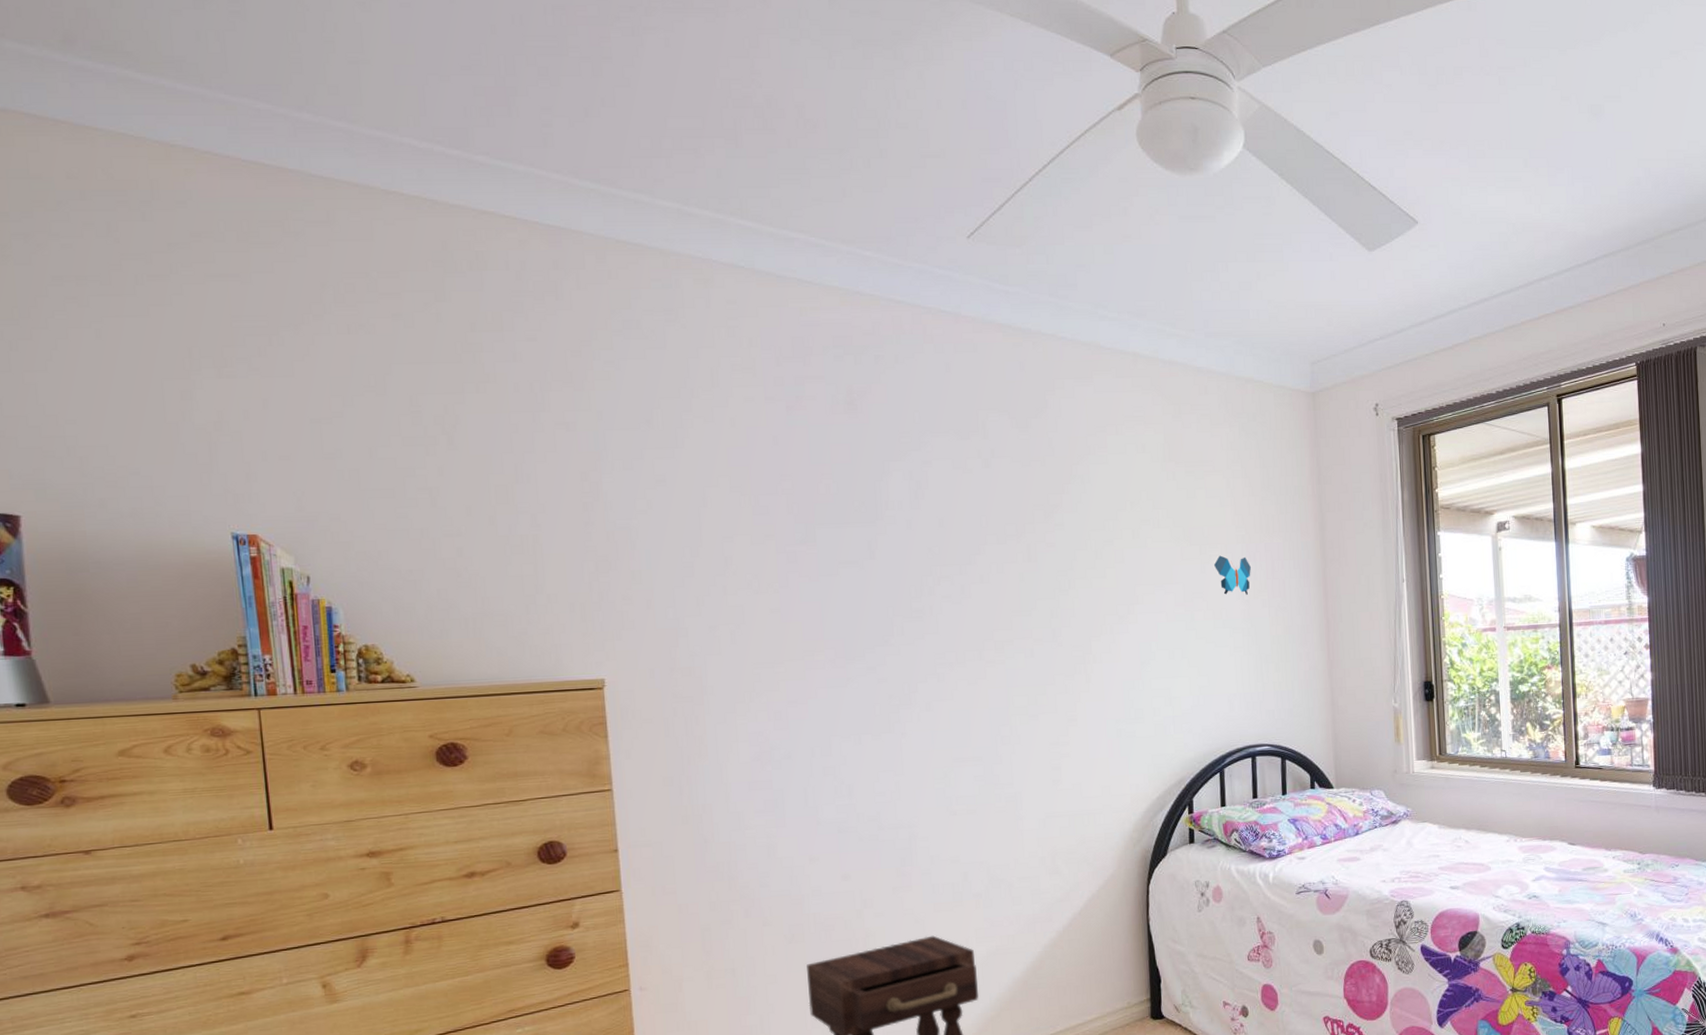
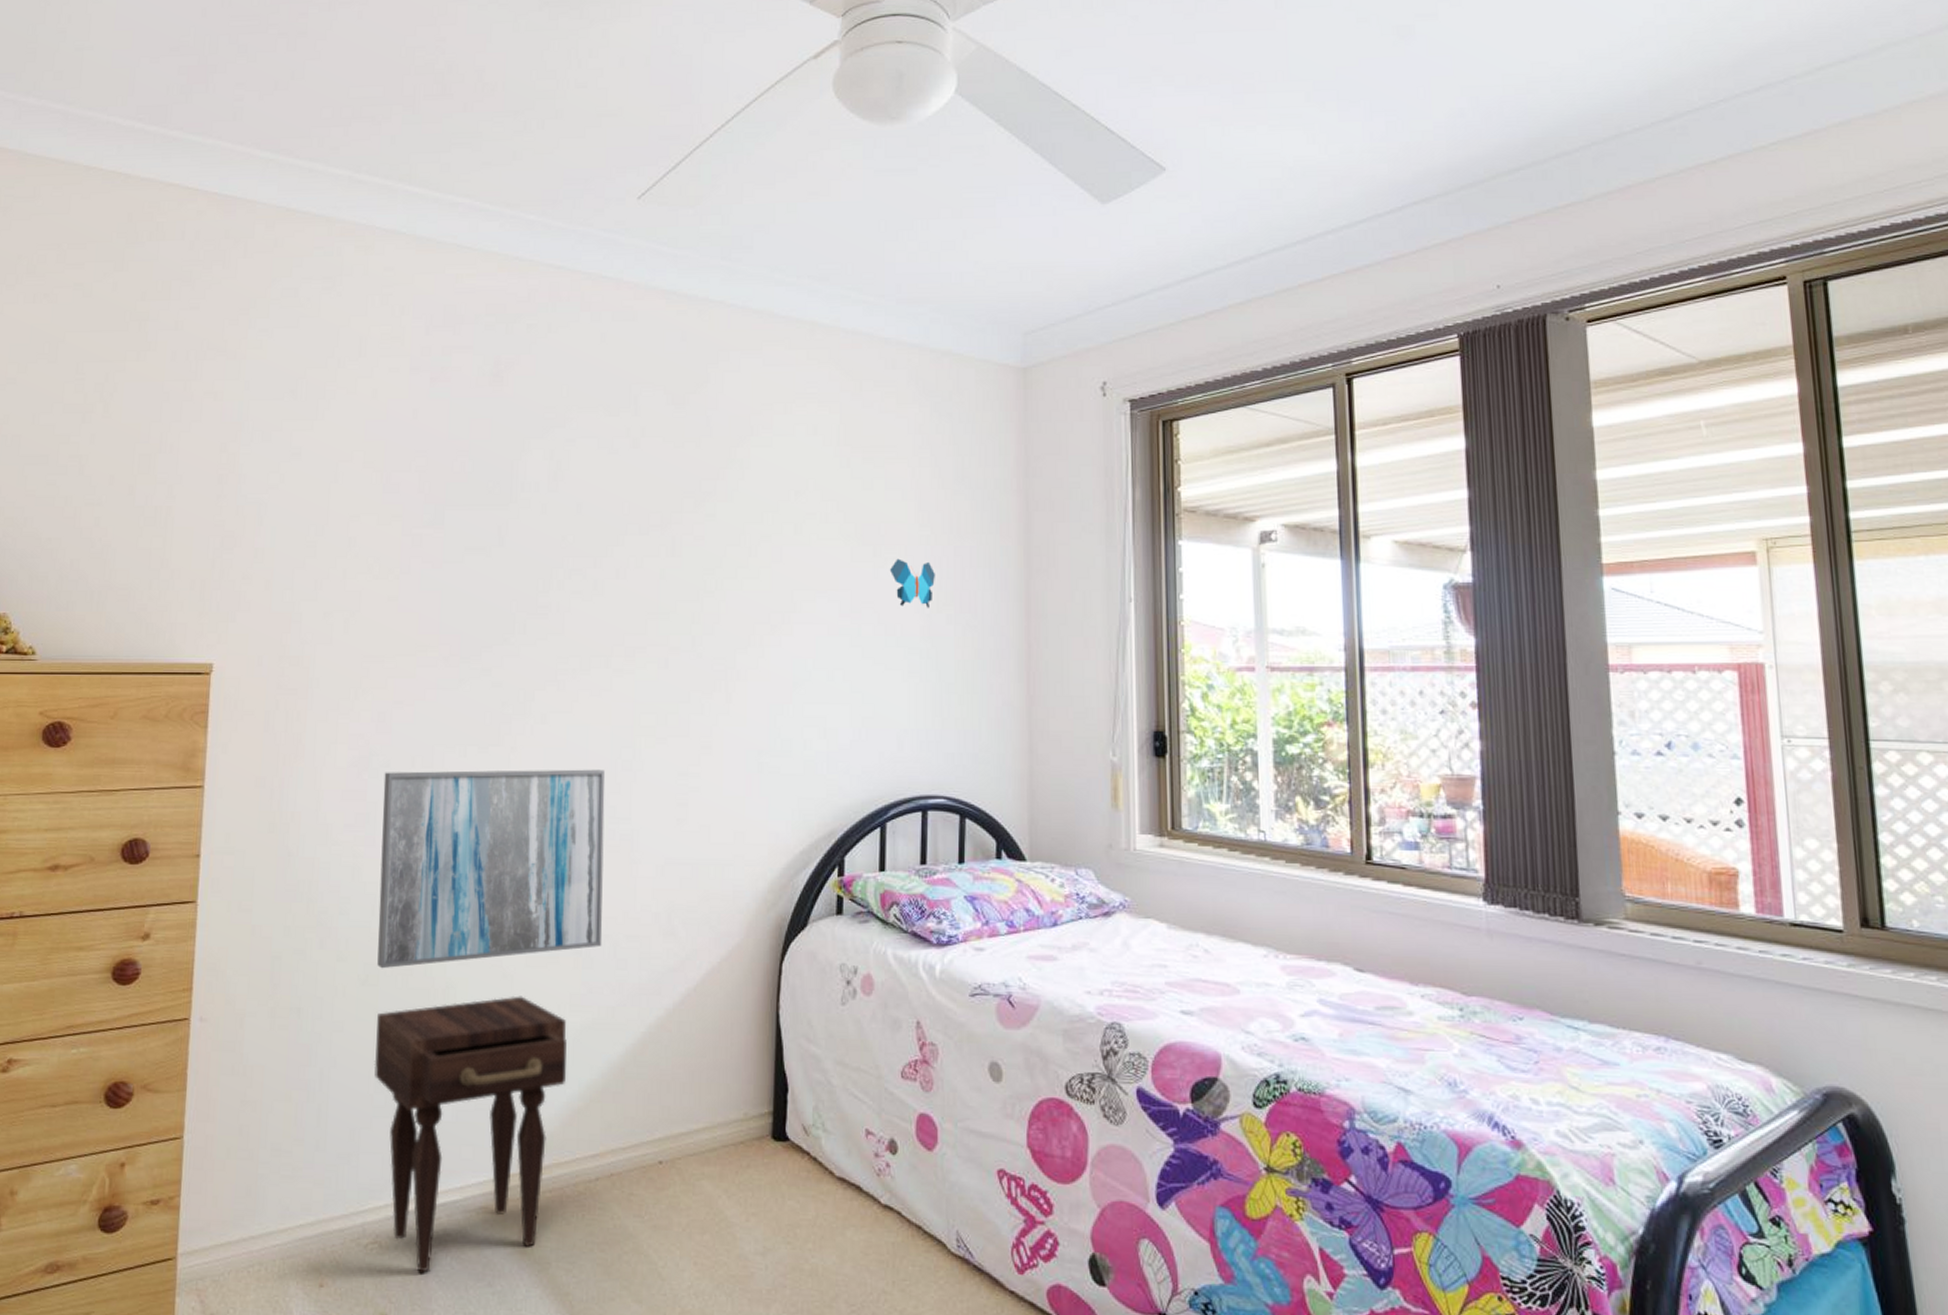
wall art: none [786,745,999,928] -> present [377,769,605,969]

